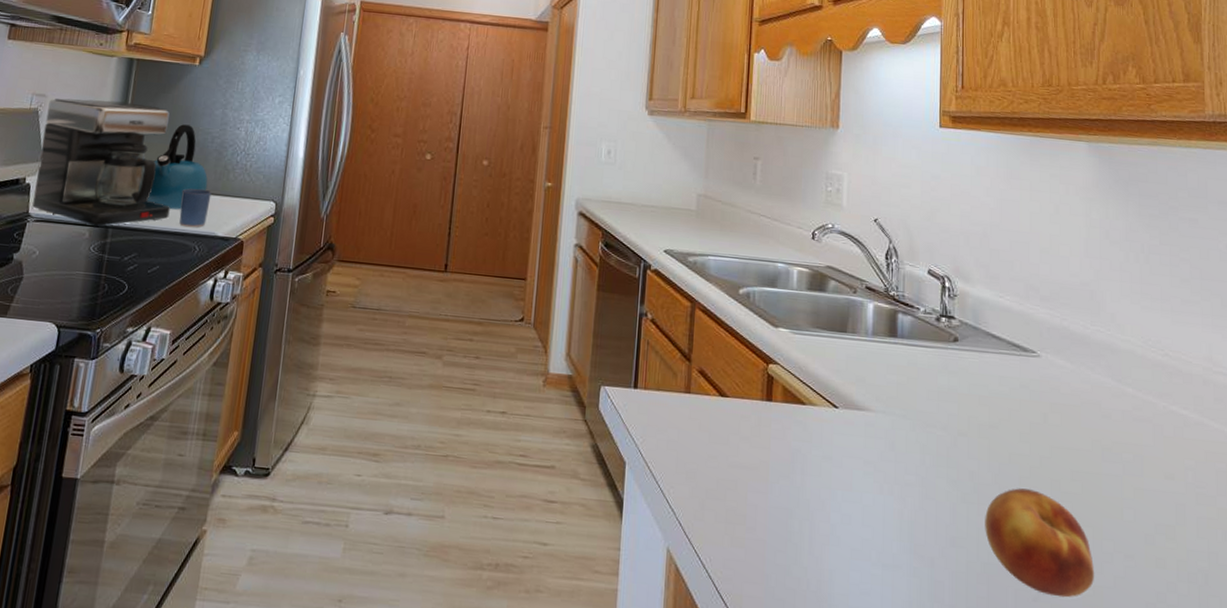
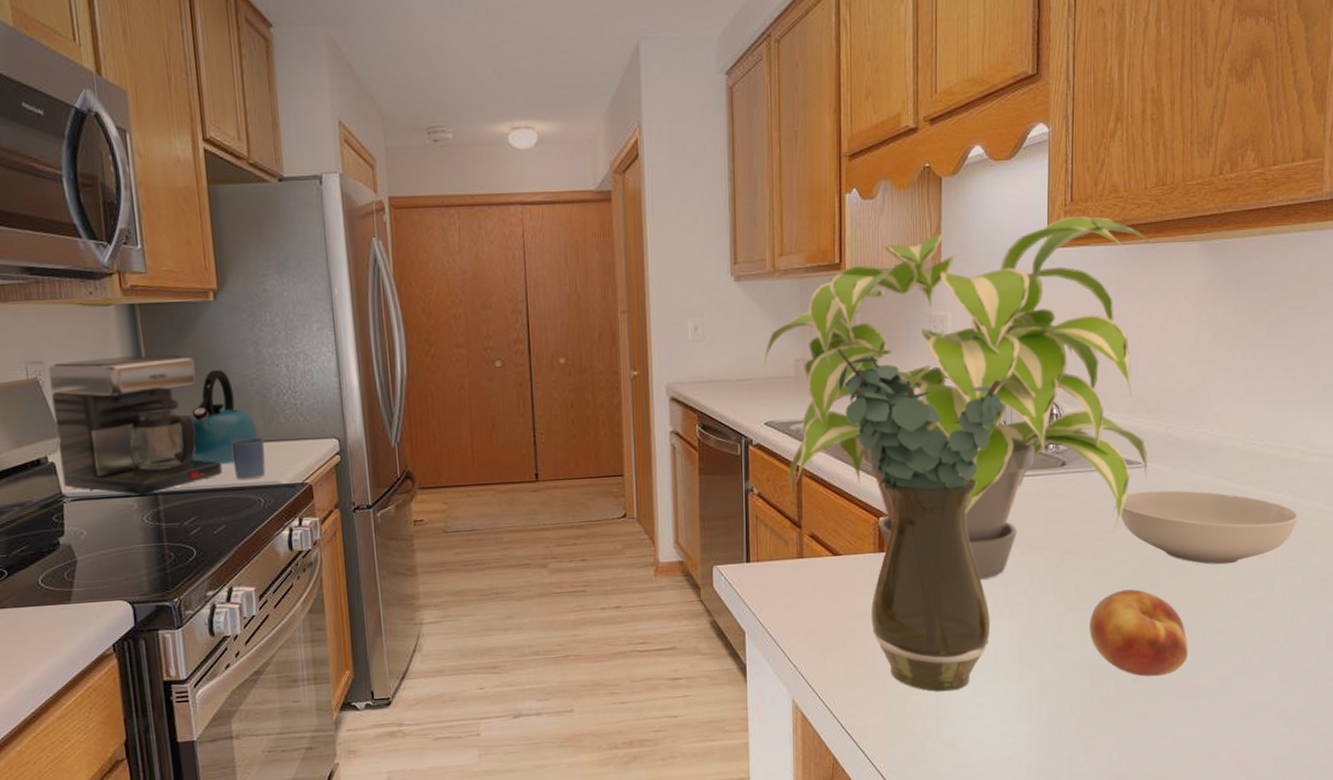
plant: none [668,98,1046,450] -> present [764,216,1157,580]
vase: none [736,190,895,571] -> present [836,347,1003,692]
bowl: none [1010,382,1208,480] -> present [1116,490,1300,565]

